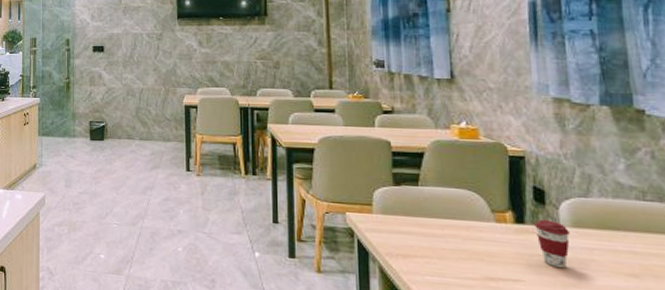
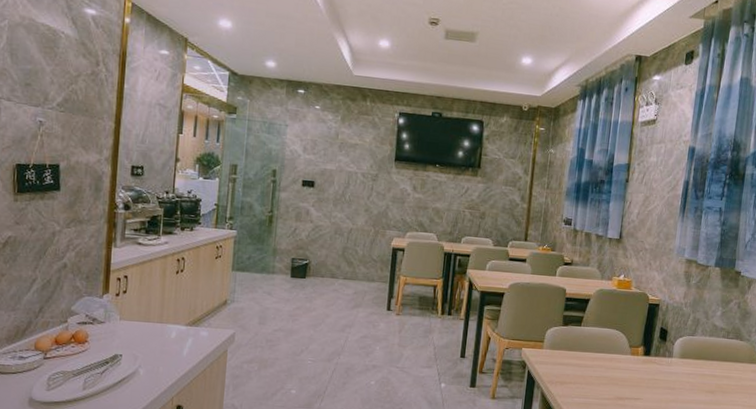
coffee cup: present [534,219,570,269] -> none [656,352,678,389]

